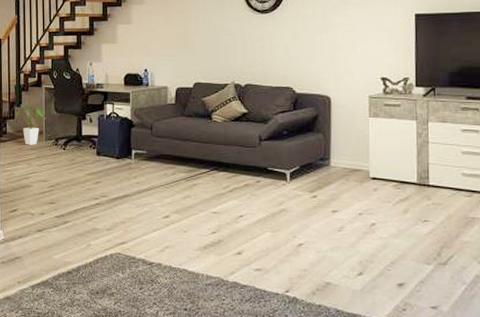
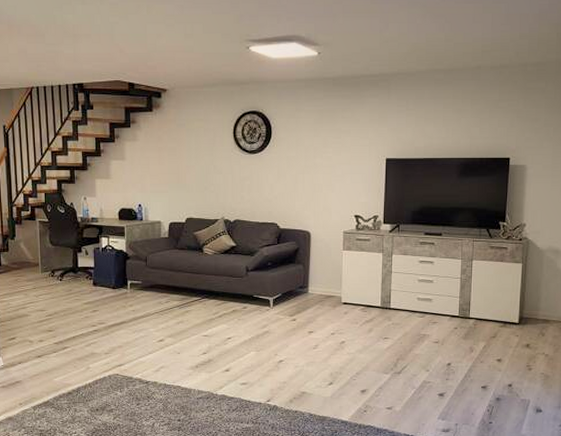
house plant: present [14,103,47,145] -> none [8,236,42,277]

